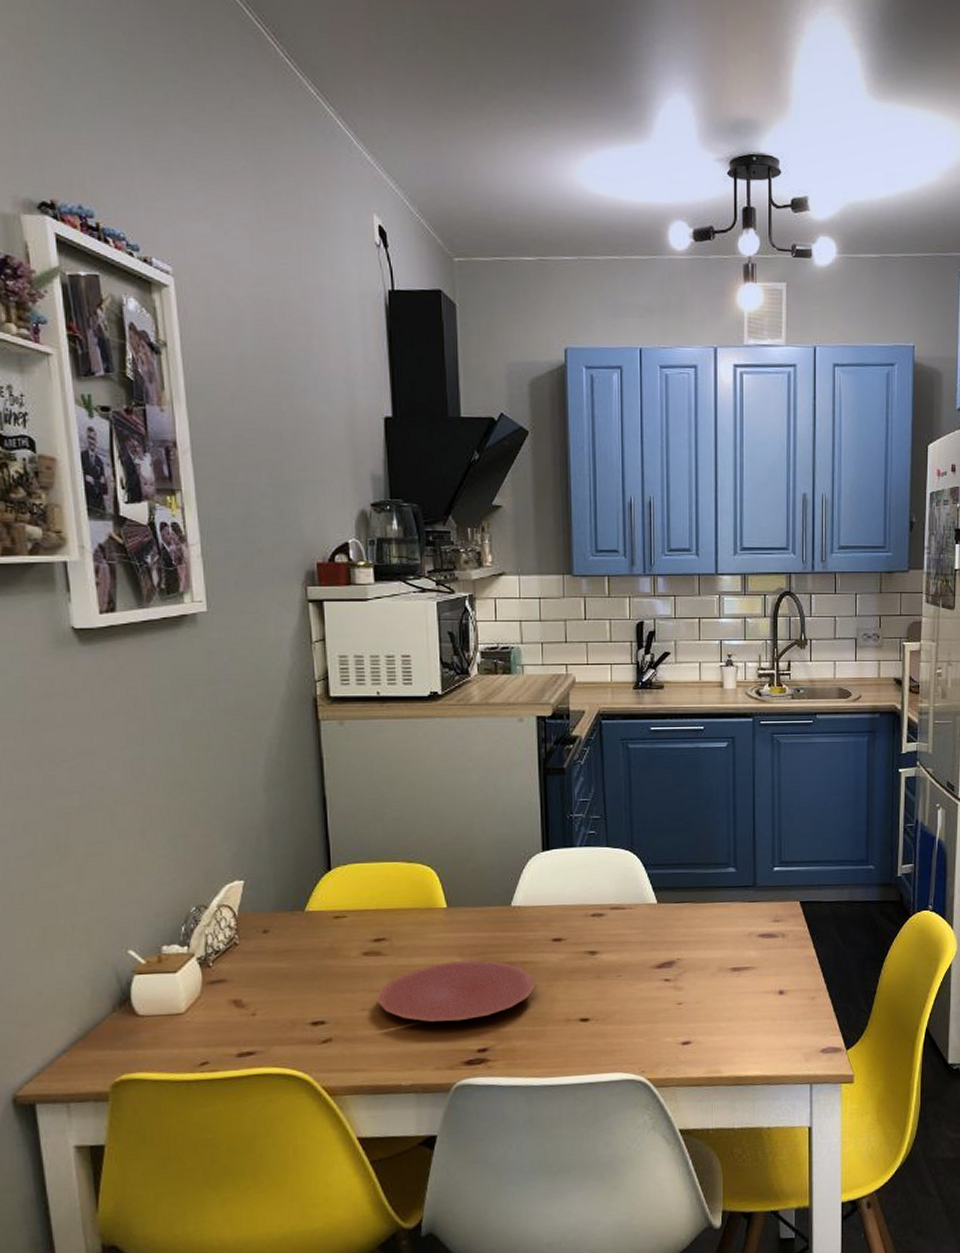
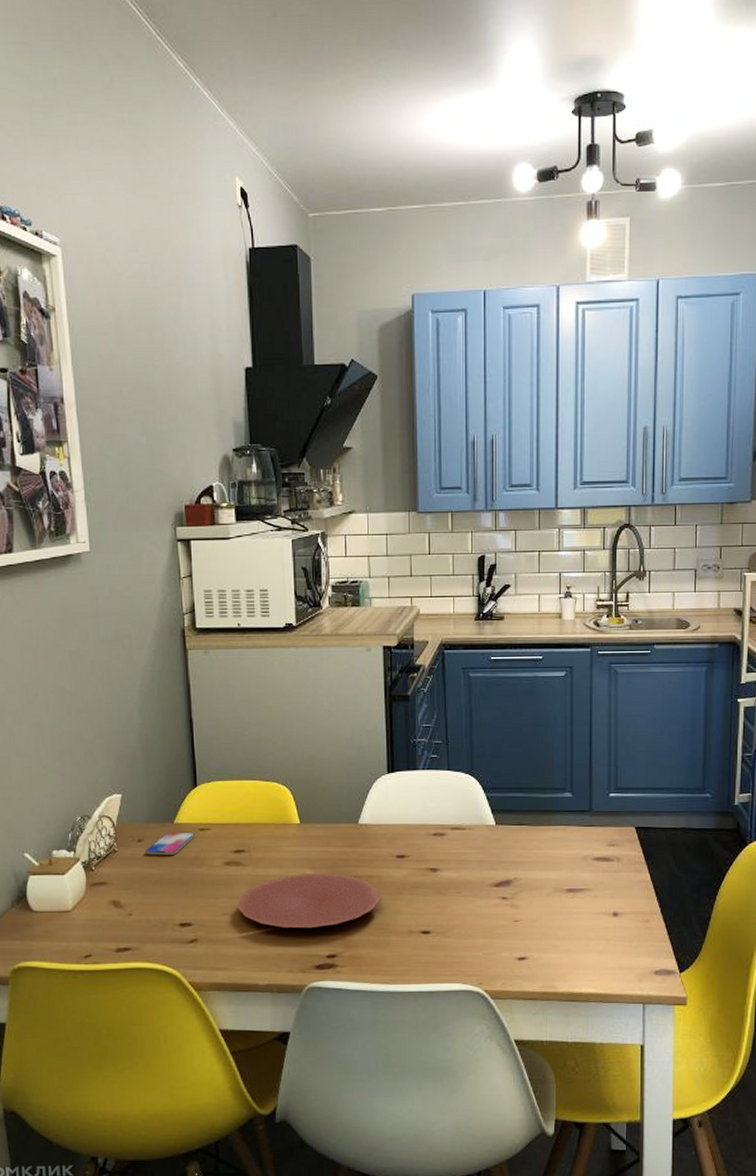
smartphone: none [272,920,328,948] -> present [146,832,195,855]

